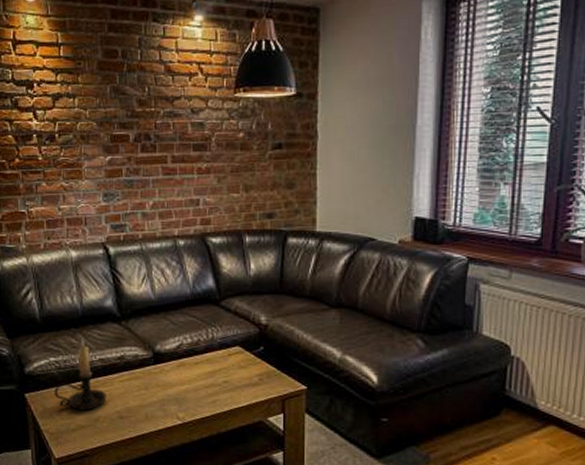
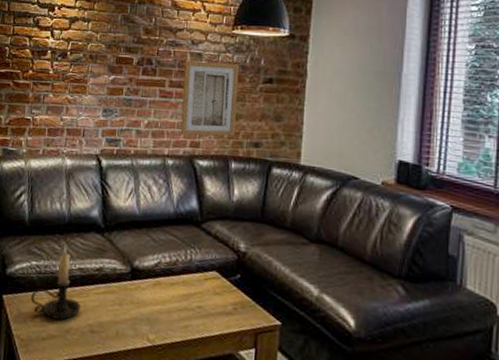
wall art: none [187,131,246,213] -> present [180,60,240,137]

